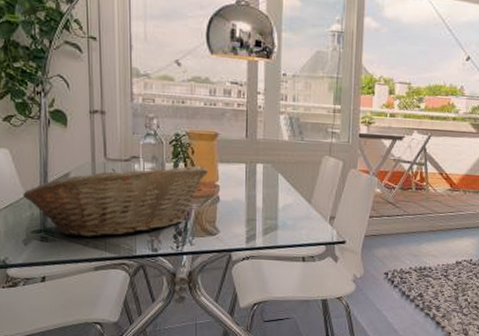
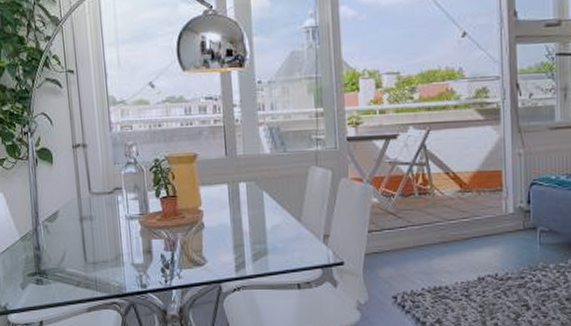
fruit basket: present [23,165,209,237] -> none [18,191,191,277]

